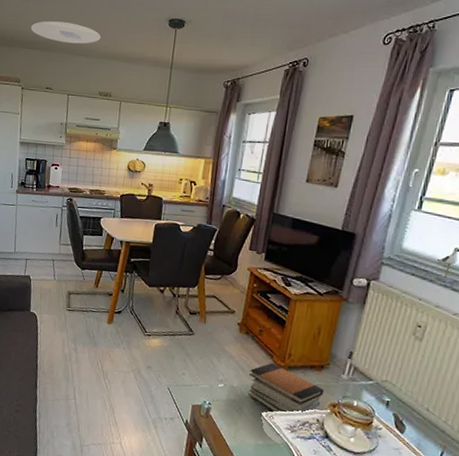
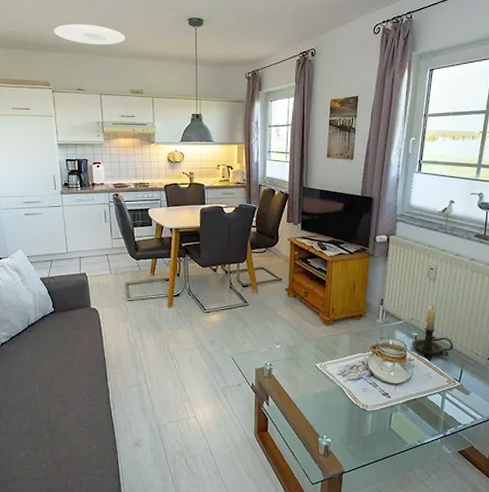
book stack: present [248,362,324,414] -> none [300,319,364,363]
candle holder: none [381,363,436,433] -> present [412,300,454,356]

